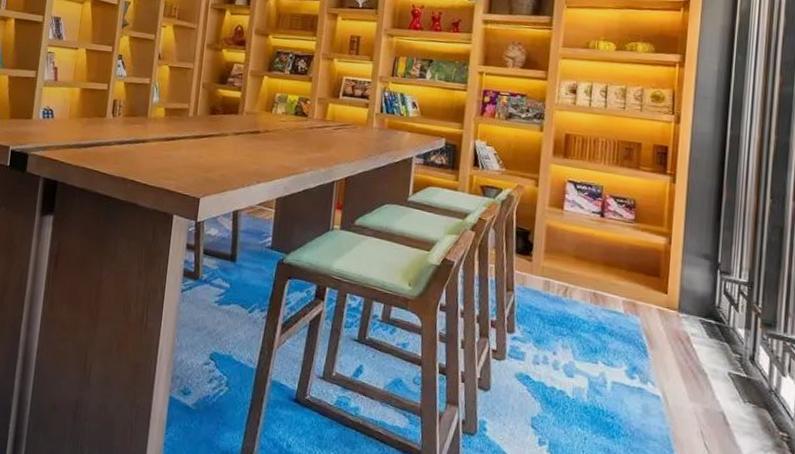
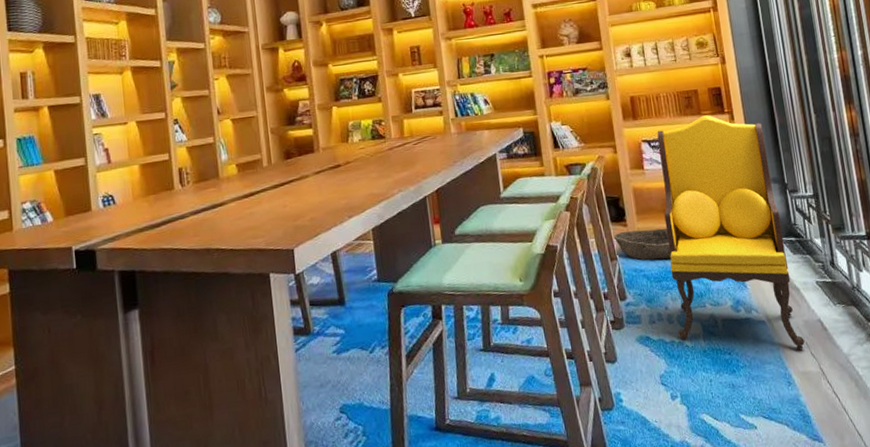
basket: none [515,265,574,306] -> present [613,228,671,260]
armchair: none [560,171,706,437] -> present [657,115,805,350]

